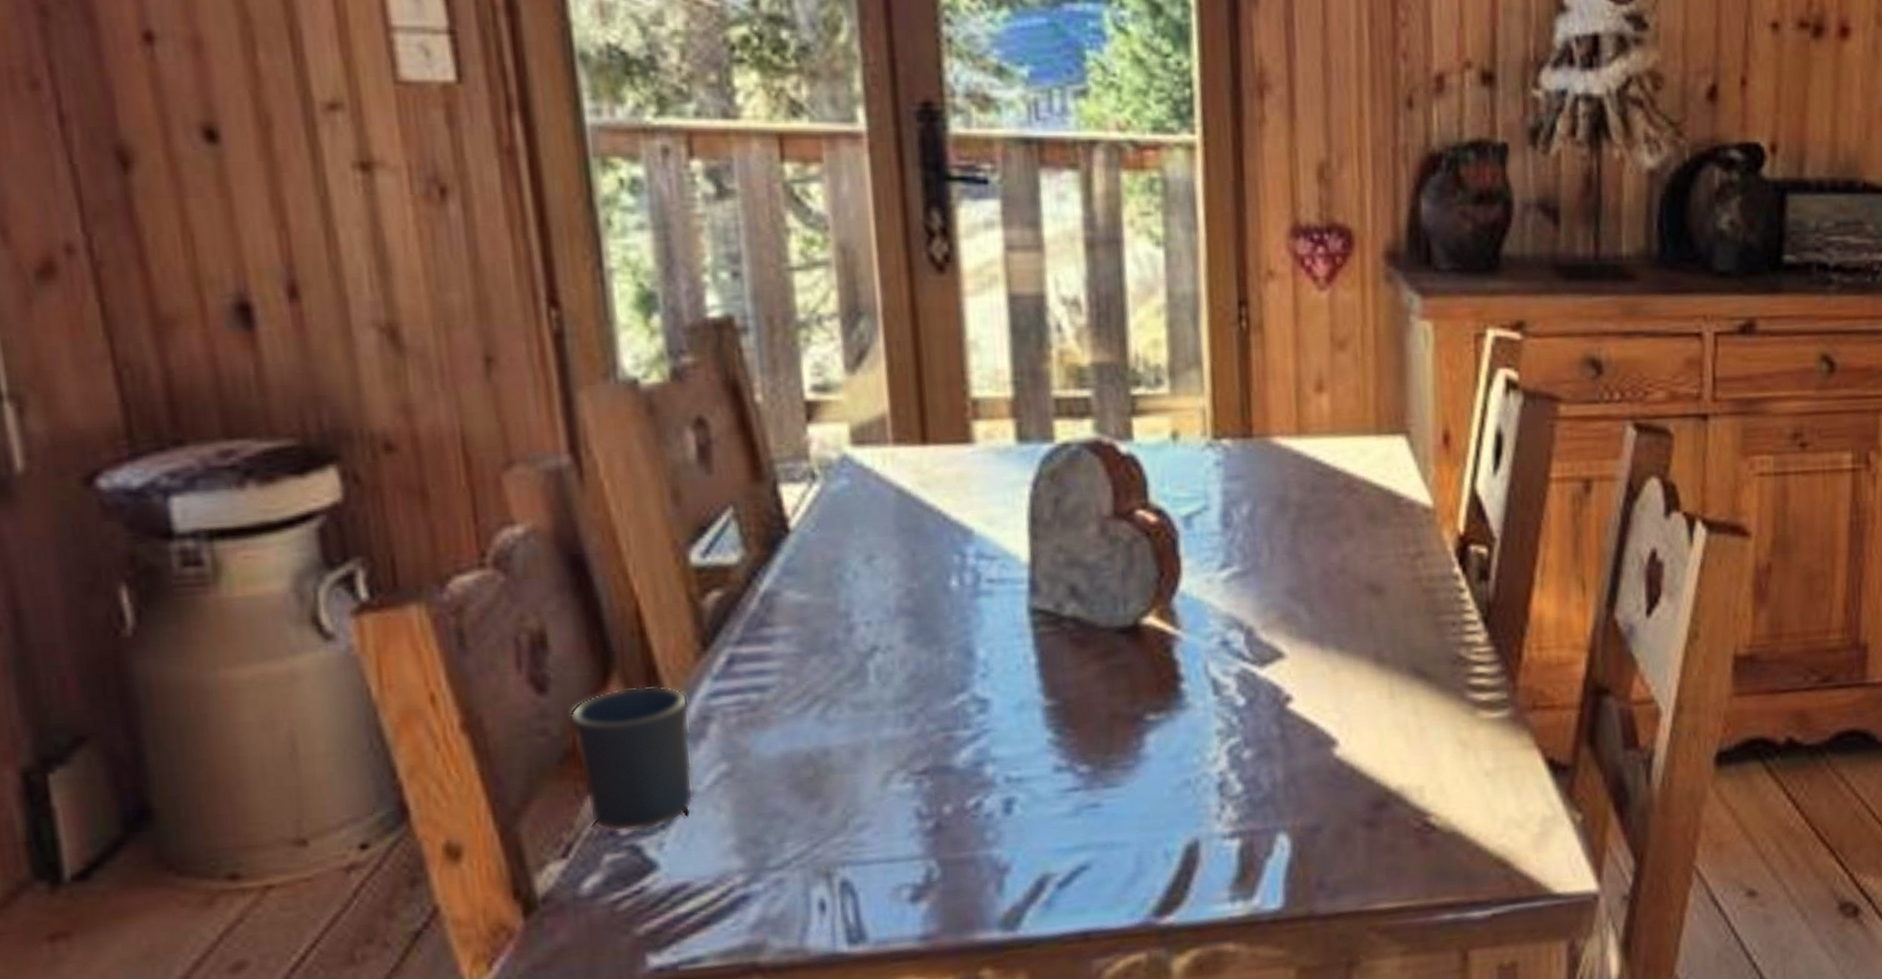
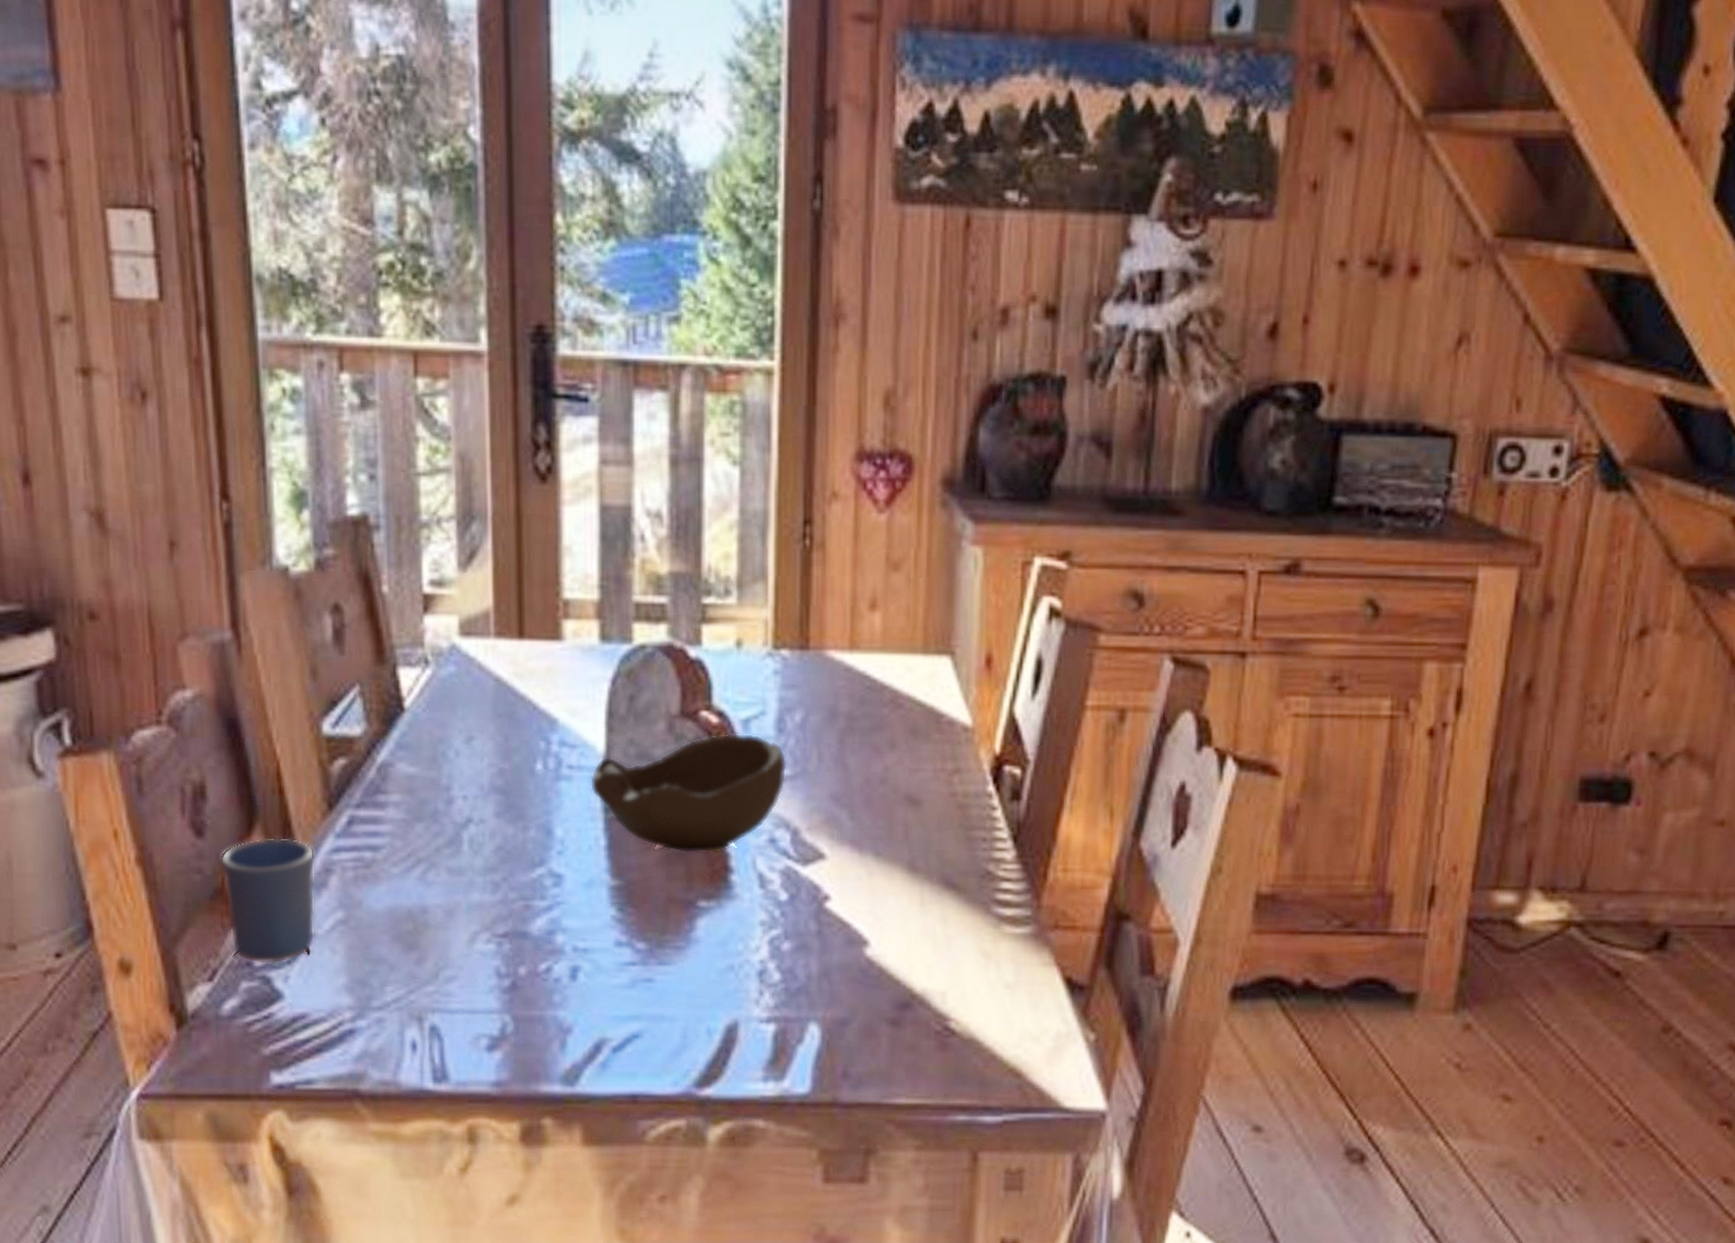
bowl: none [1013,530,1237,664] -> present [589,733,787,853]

